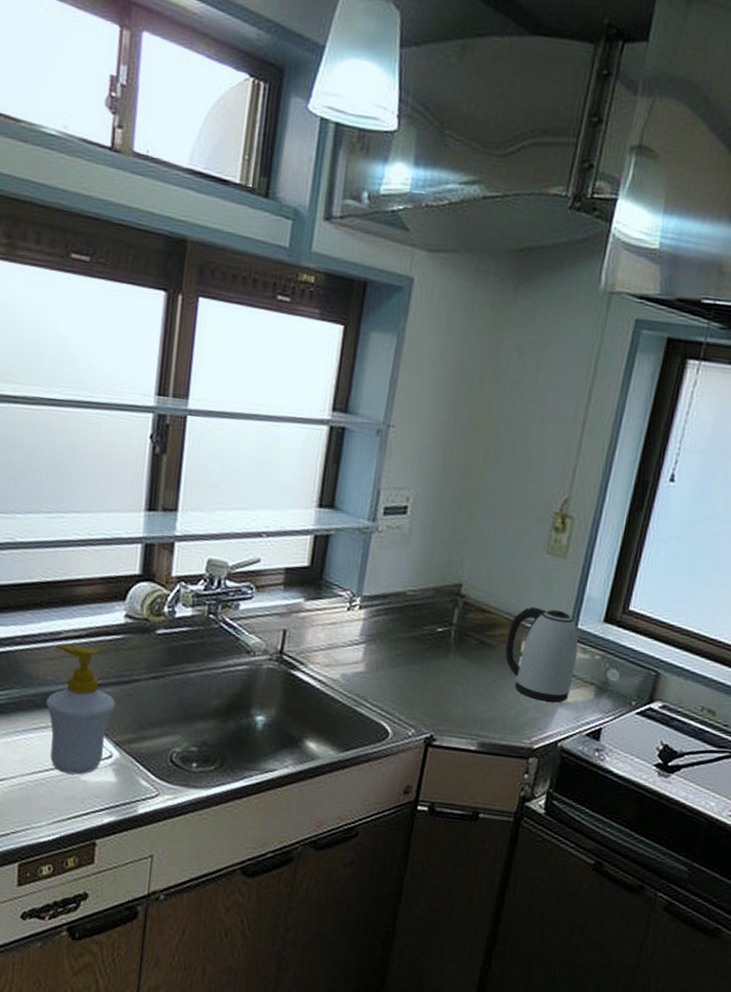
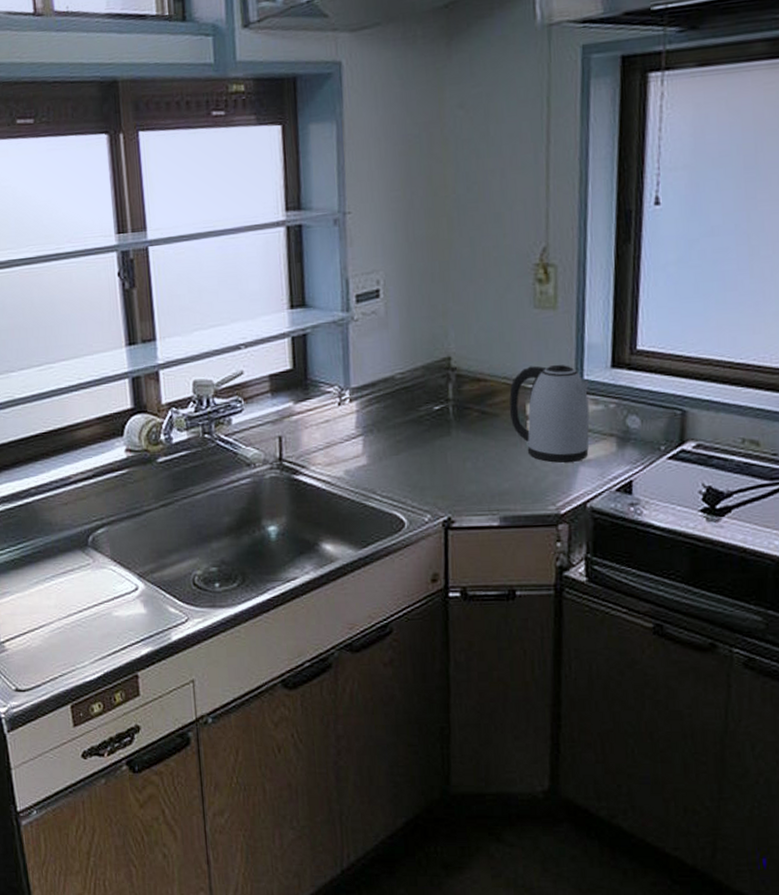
soap bottle: present [45,644,117,775] -> none [67,487,133,612]

